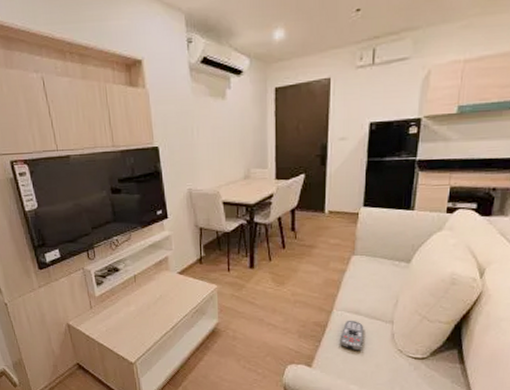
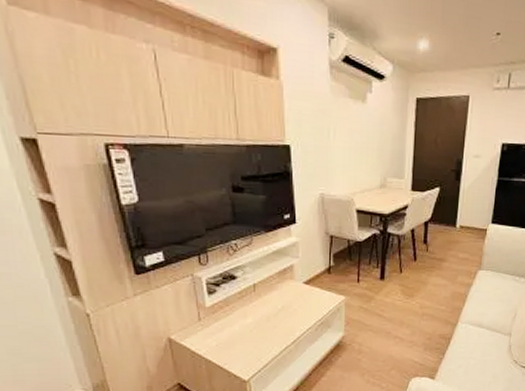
remote control: present [340,320,364,351] -> none [462,332,485,362]

